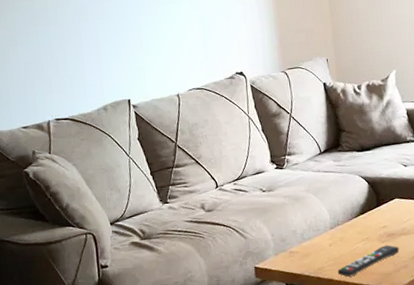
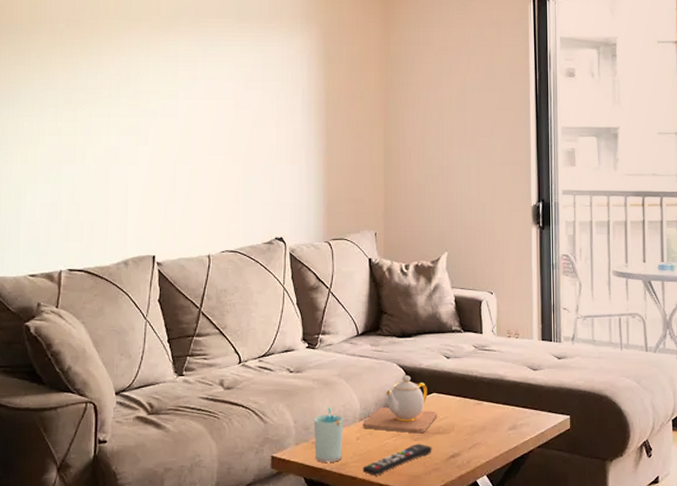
cup: none [288,219,318,269] -> present [313,407,343,463]
teapot: none [333,185,402,237] -> present [362,376,438,434]

